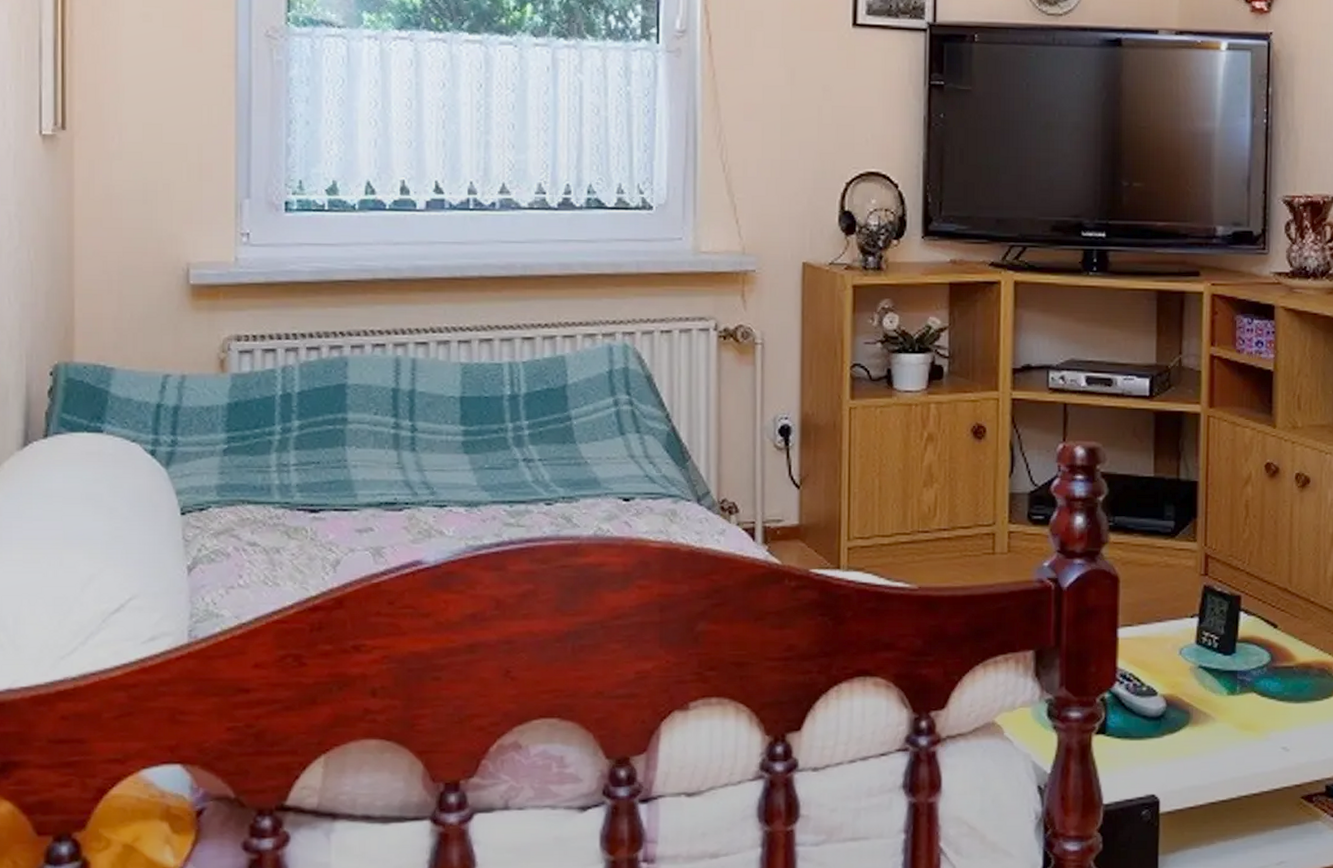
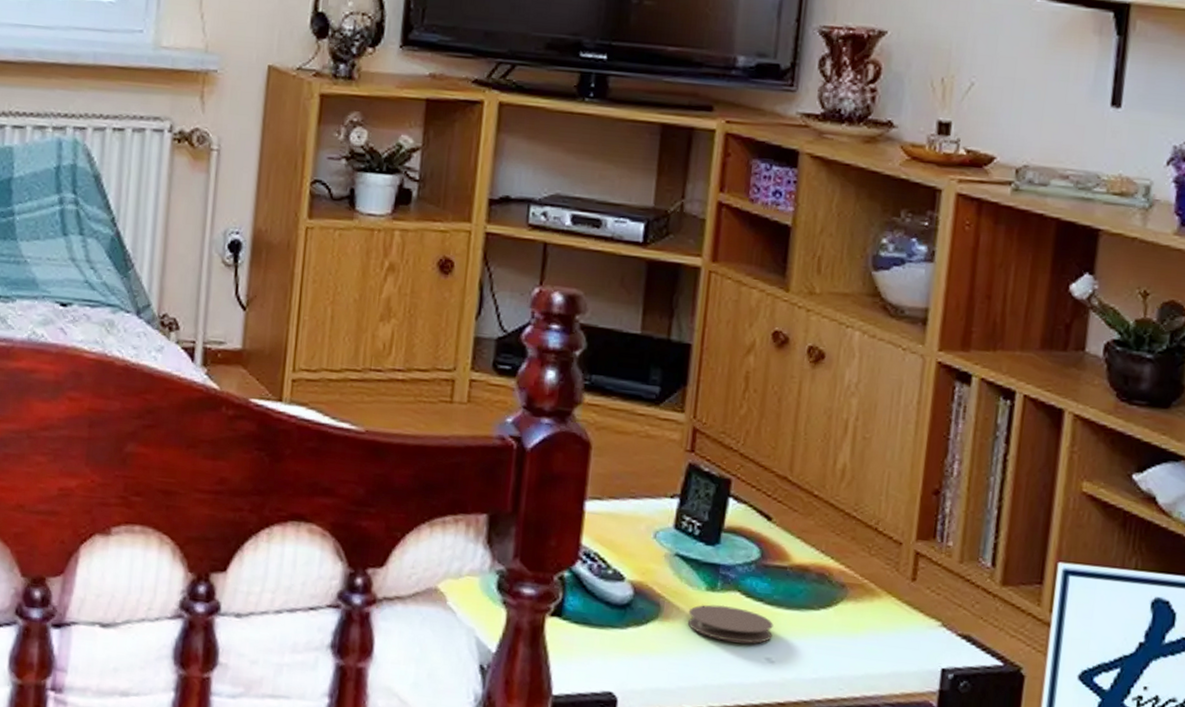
coaster: none [1214,706,1286,737] -> present [687,604,773,644]

